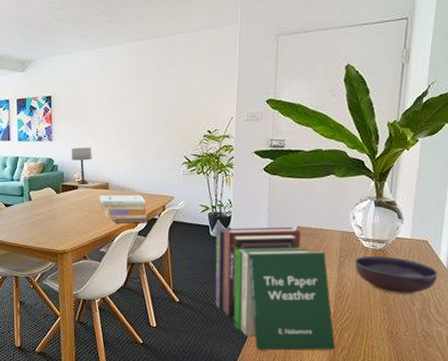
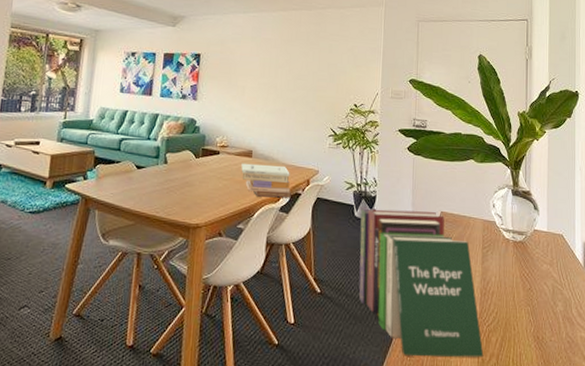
table lamp: present [72,147,92,184] -> none [215,109,238,150]
bowl: present [354,255,438,295] -> none [497,247,576,294]

